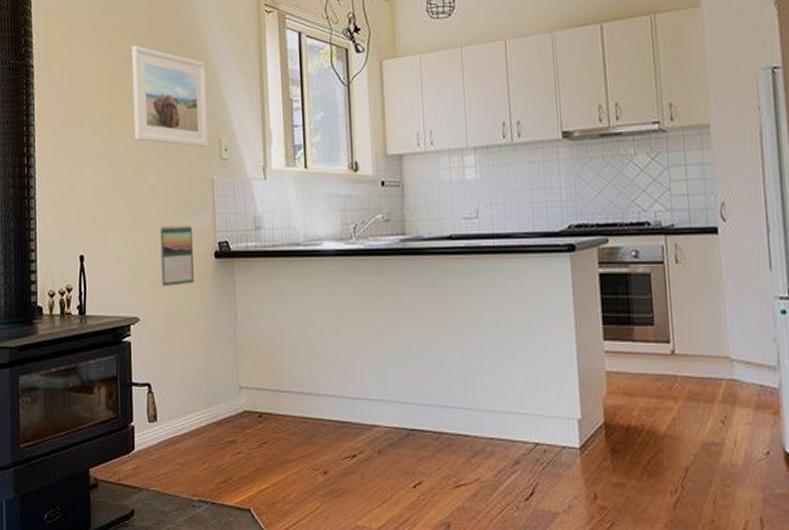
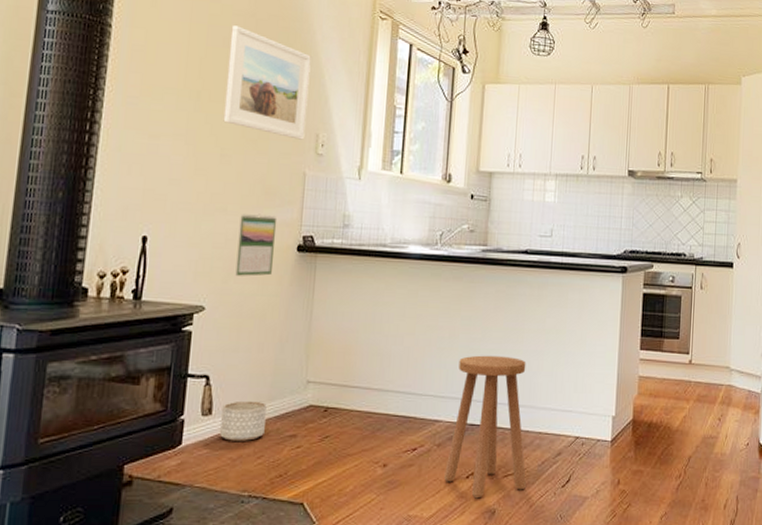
planter: none [165,407,206,447] -> present [220,400,267,441]
stool: none [389,354,482,511] -> present [444,355,526,499]

